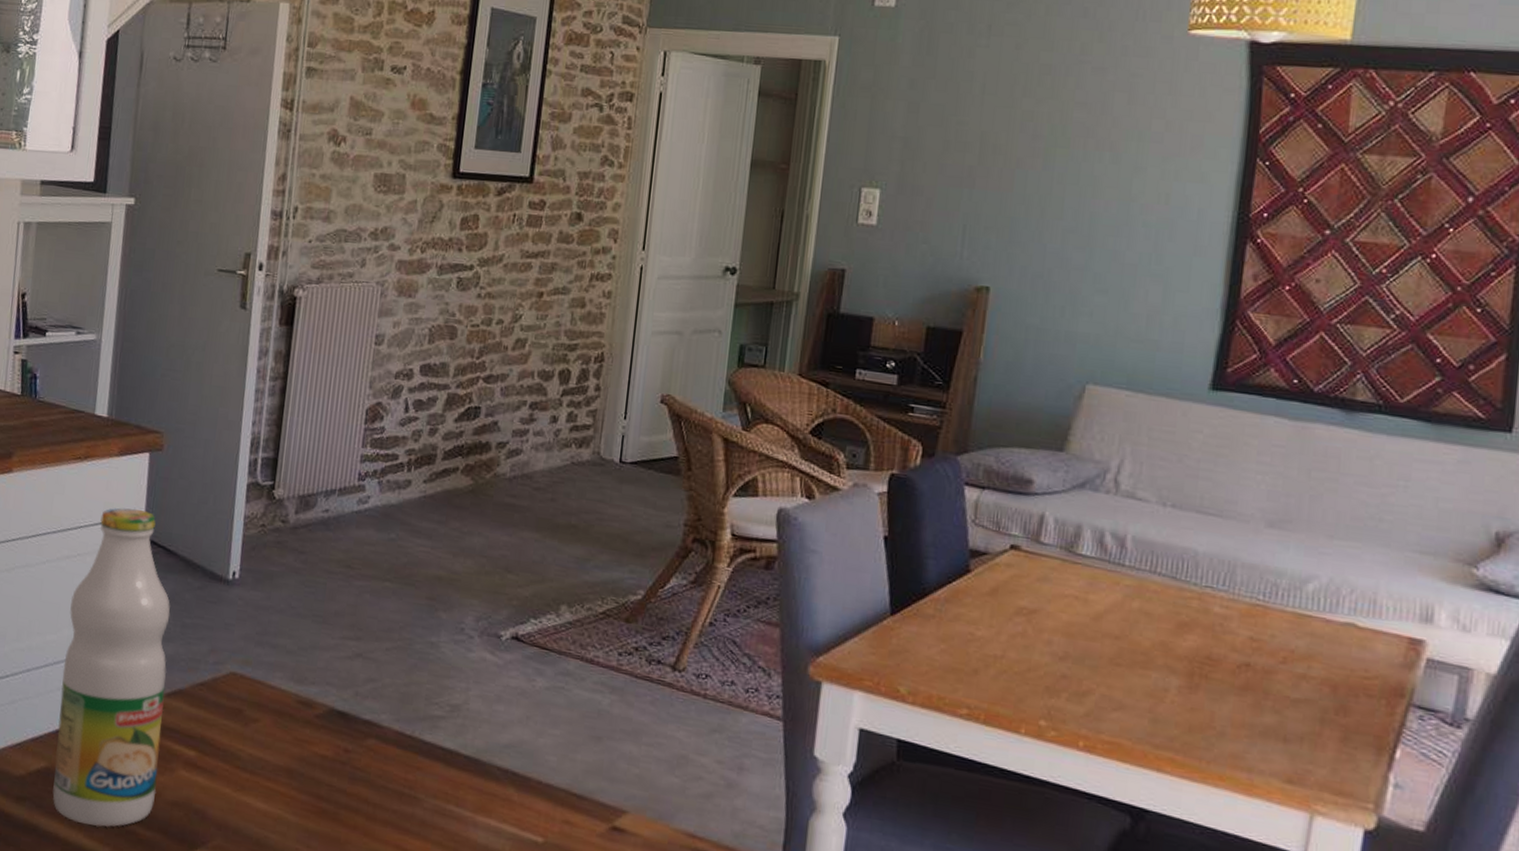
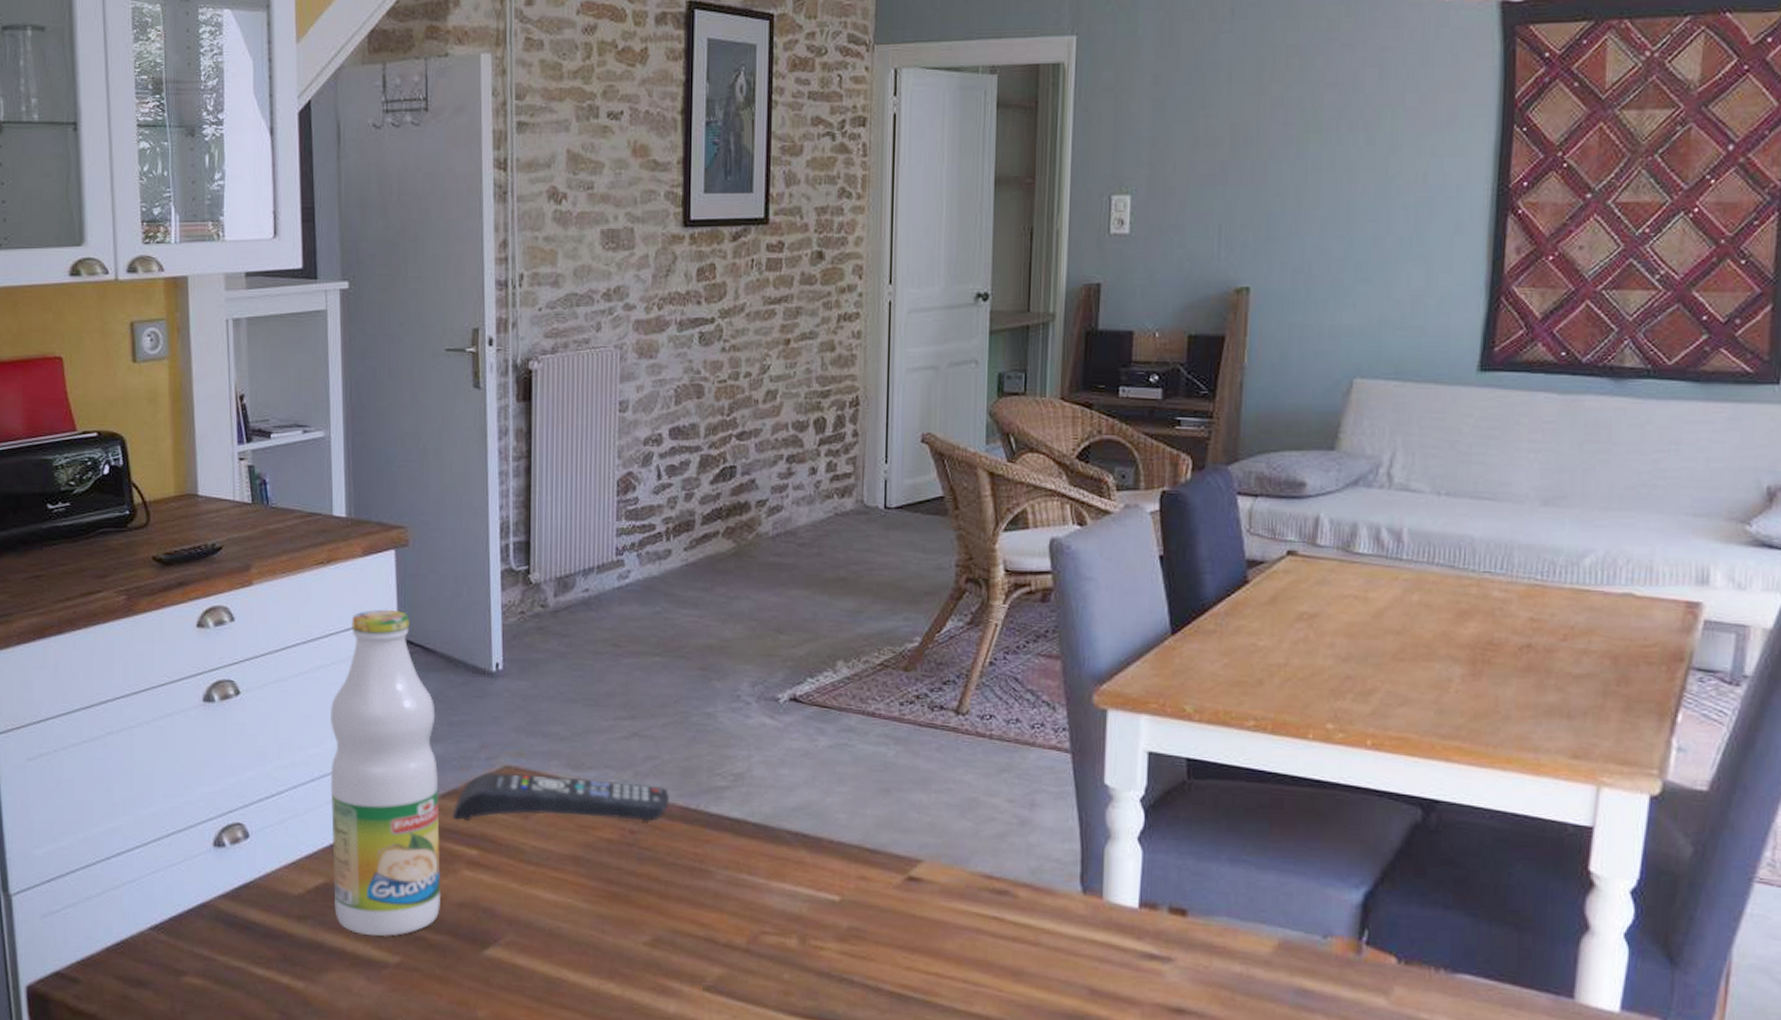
remote control: none [175,676,387,742] -> present [452,772,670,821]

